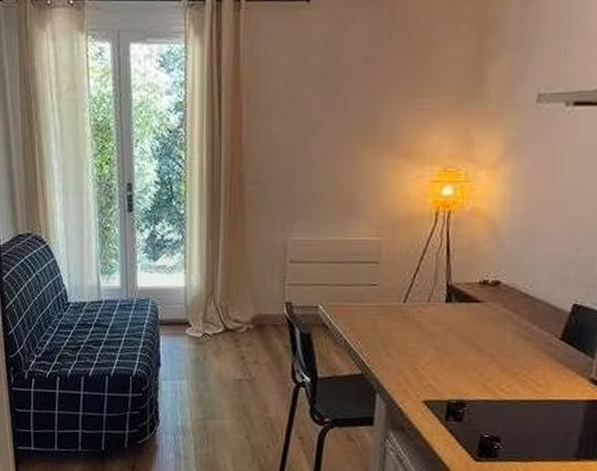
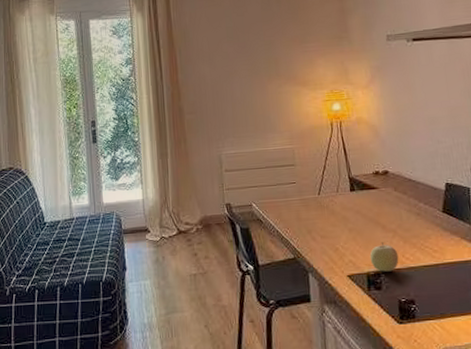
fruit: none [455,368,492,402] -> present [369,242,399,272]

